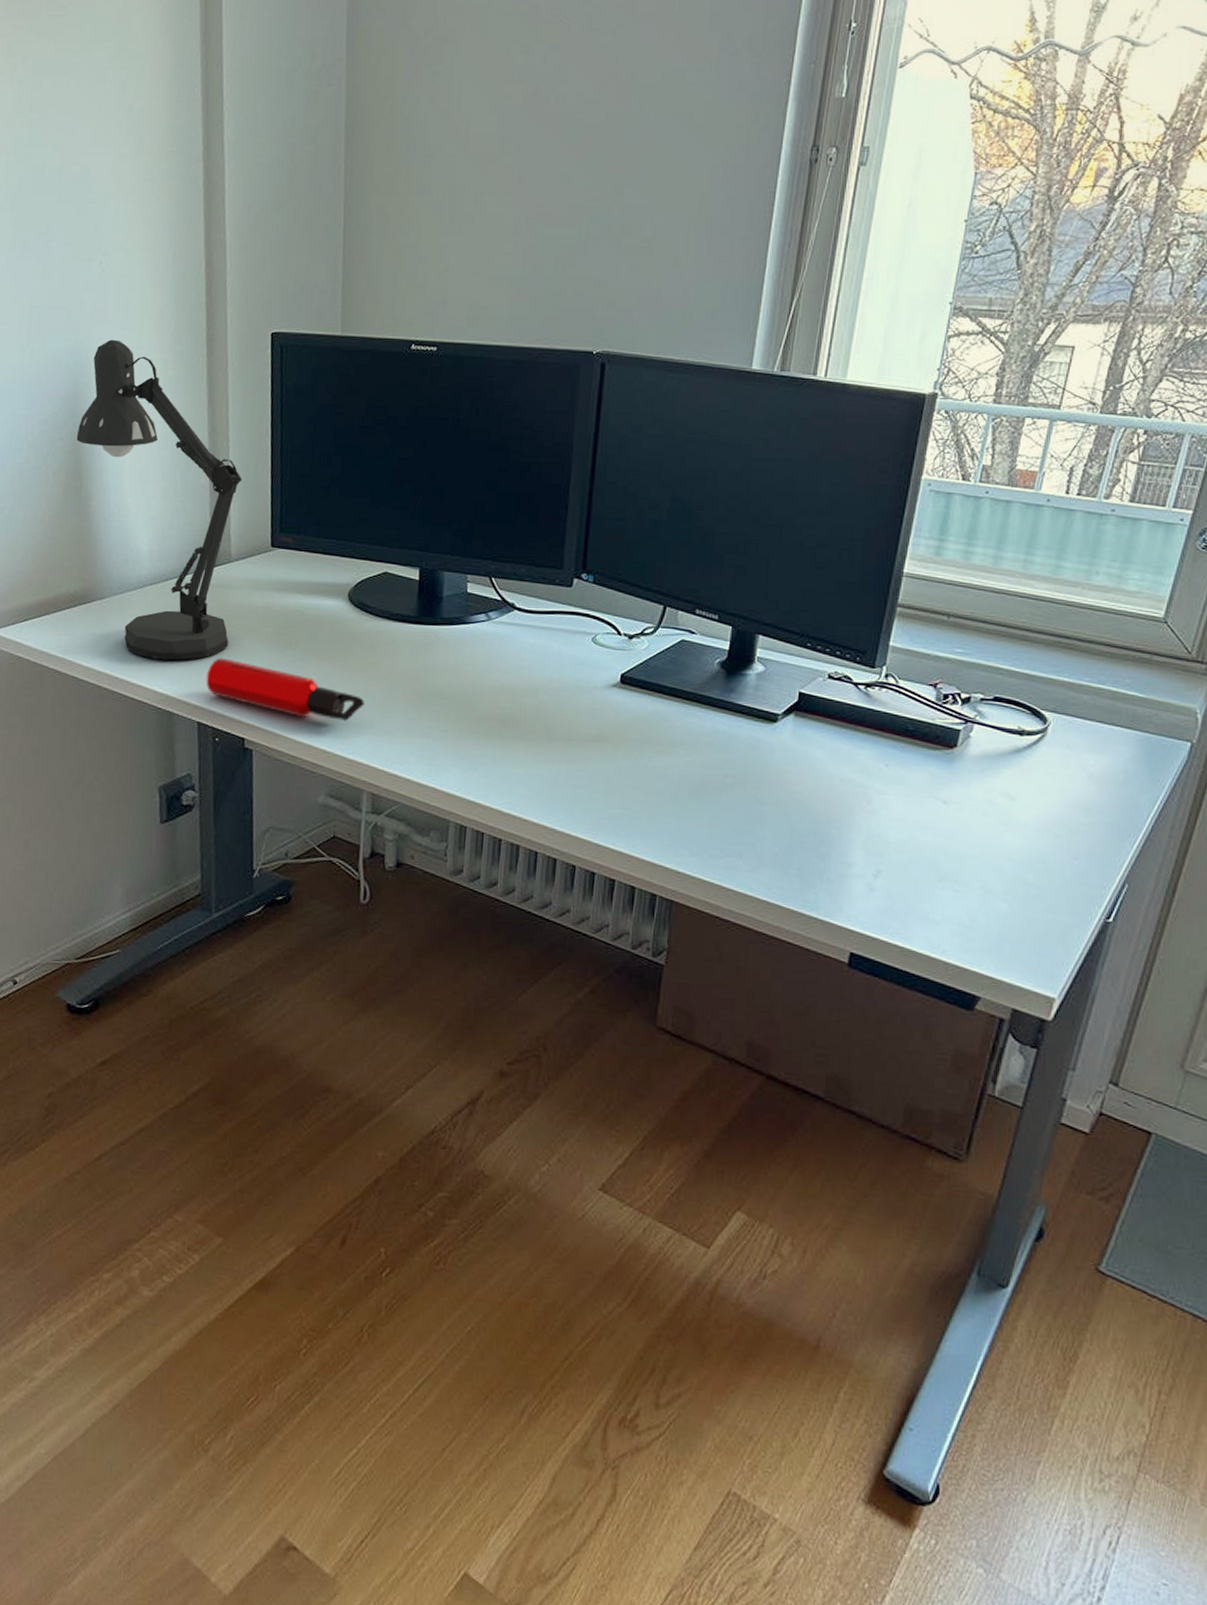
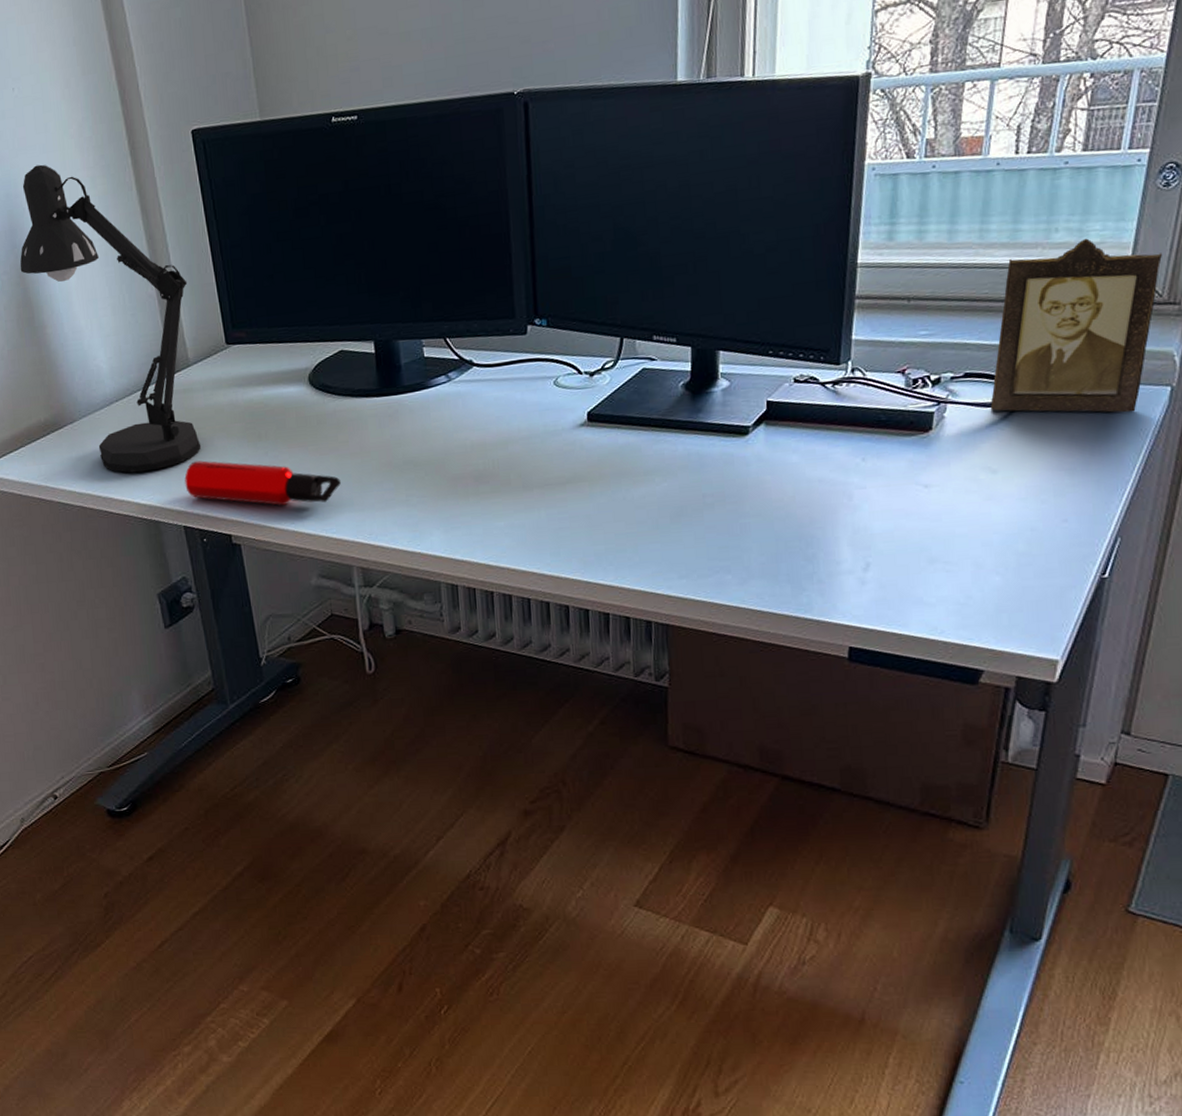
photo frame: none [1015,586,1194,762] -> present [990,238,1162,413]

